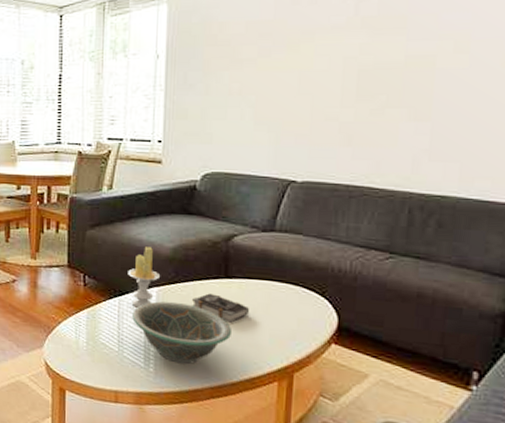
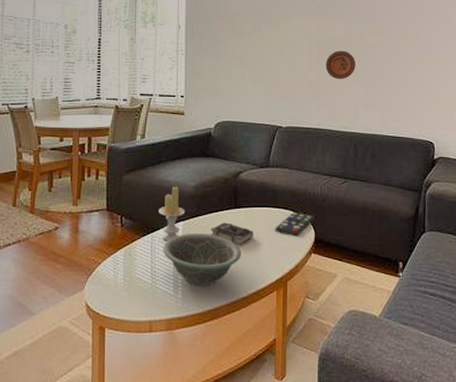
remote control: none [279,289,340,321] -> present [275,211,315,237]
decorative plate: none [368,79,420,120] -> present [325,50,355,80]

